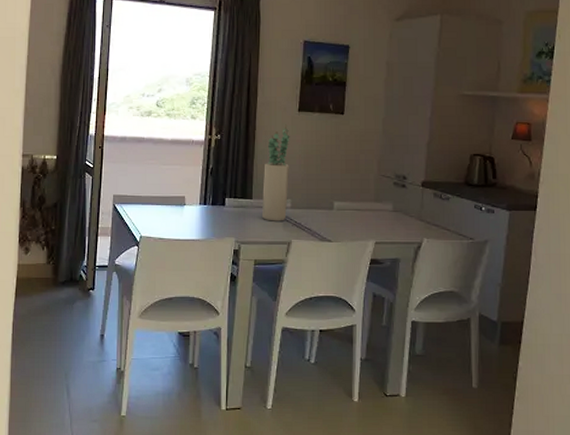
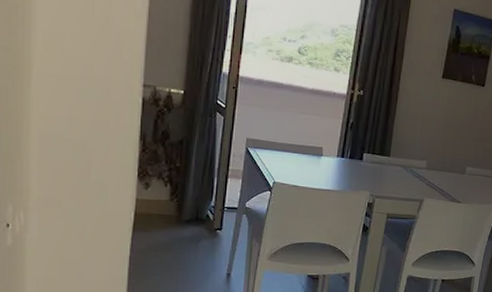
vase: present [261,124,290,221] -> none [397,89,432,181]

